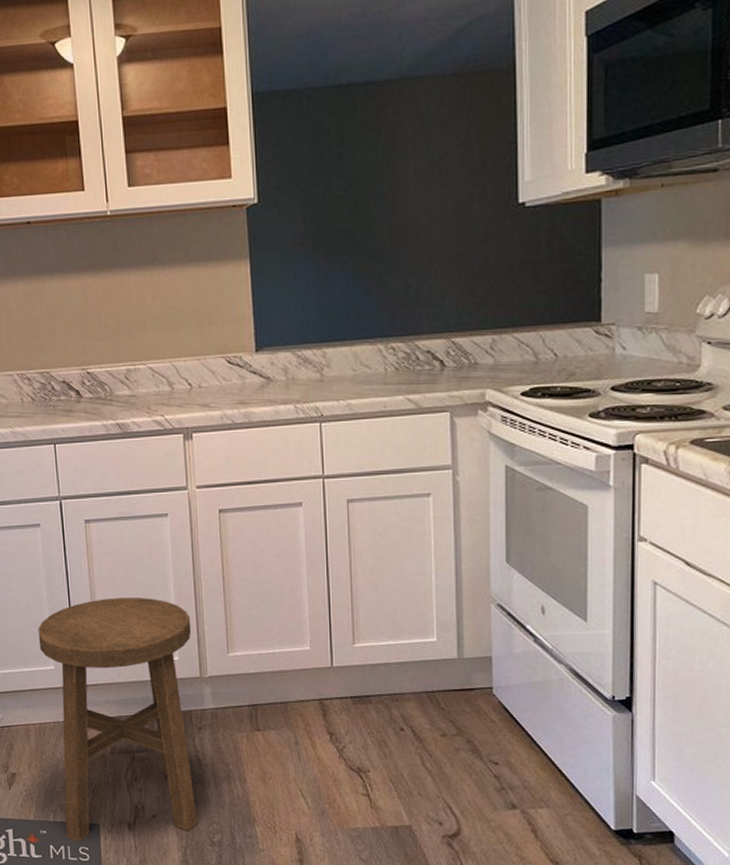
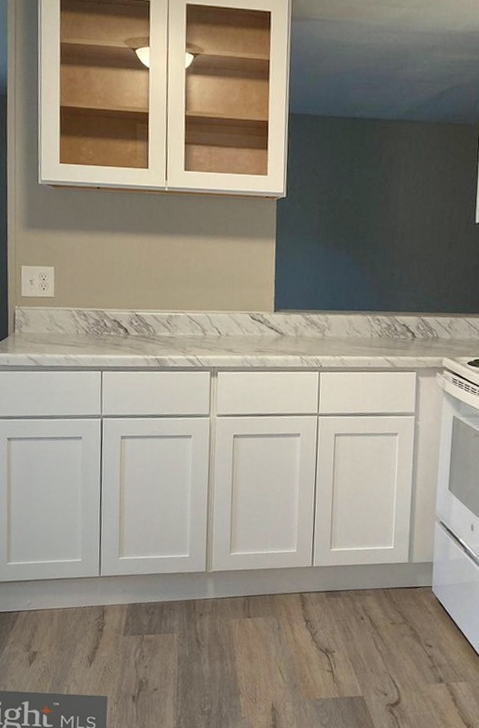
stool: present [38,598,198,842] -> none [70,502,203,713]

